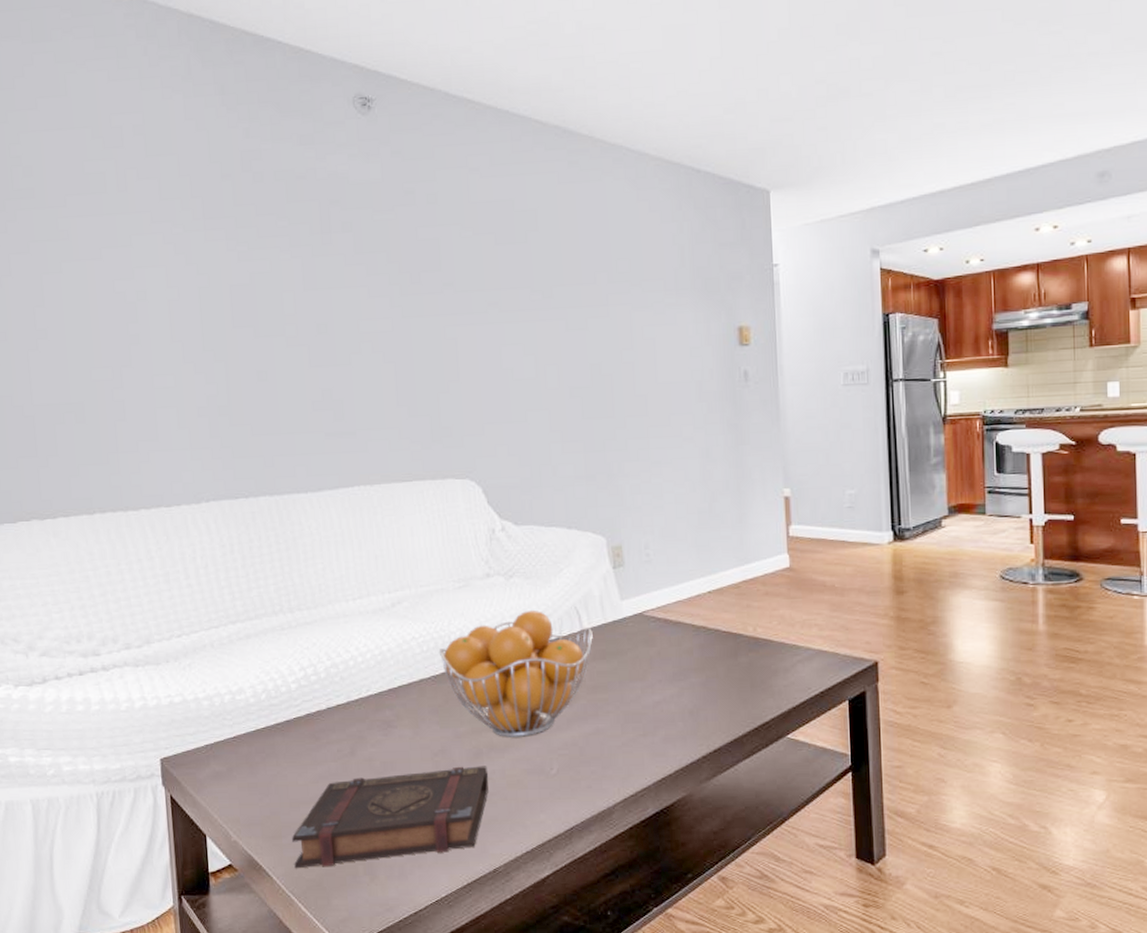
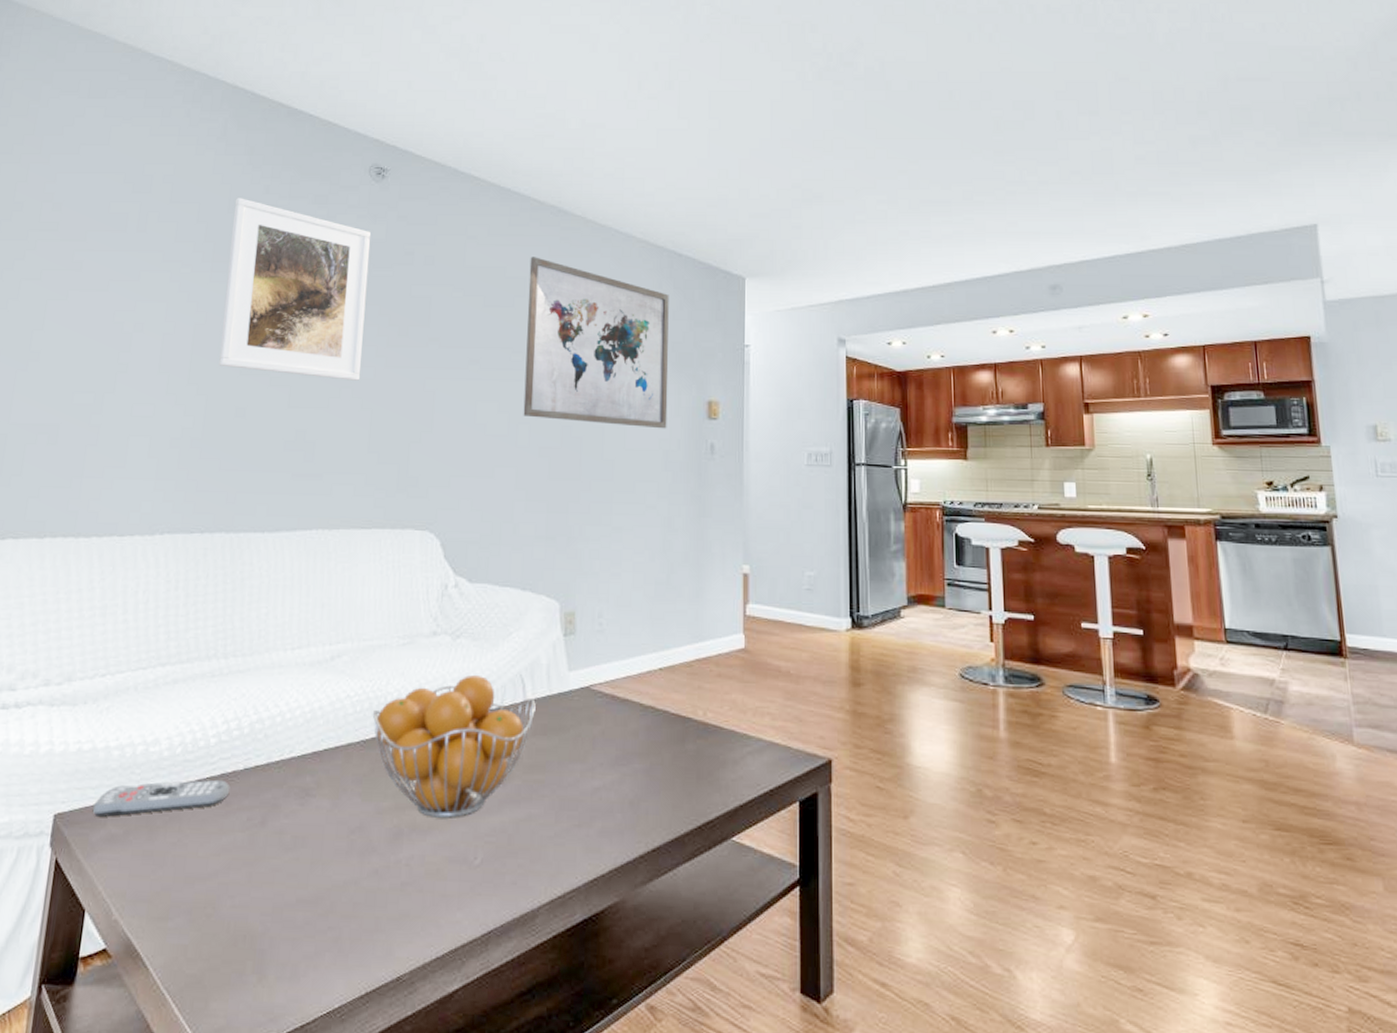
remote control: none [195,719,317,758] -> present [93,779,230,817]
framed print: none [215,145,378,335] -> present [219,198,371,381]
book: present [292,766,489,869] -> none [175,847,407,961]
wall art: none [538,185,698,360] -> present [523,257,669,429]

